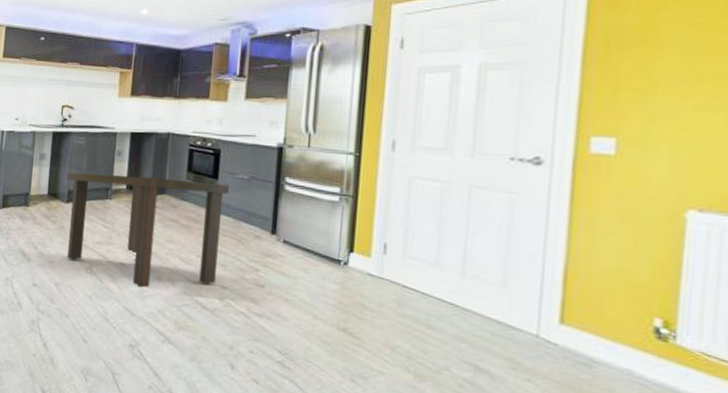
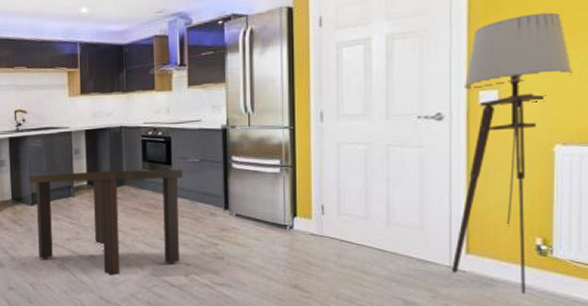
floor lamp: none [539,54,718,383] -> present [452,12,573,293]

